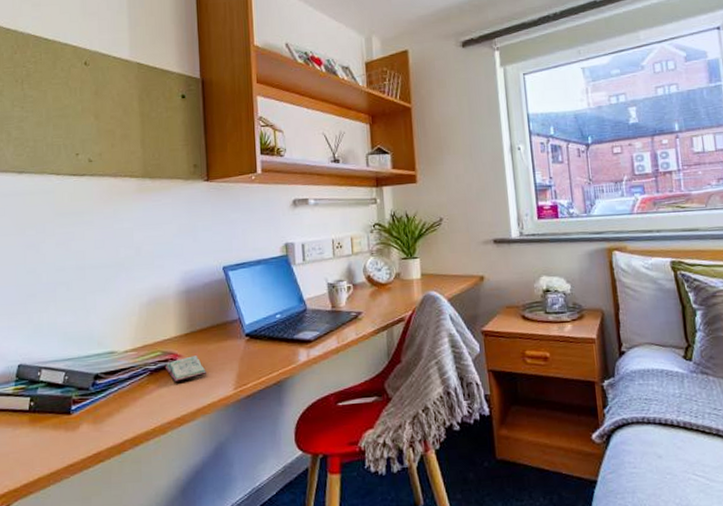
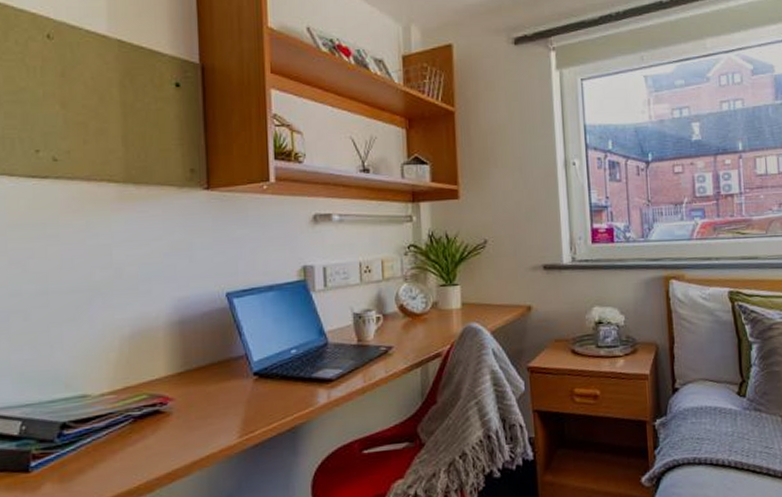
book: present [164,355,207,383] -> none [152,398,206,431]

